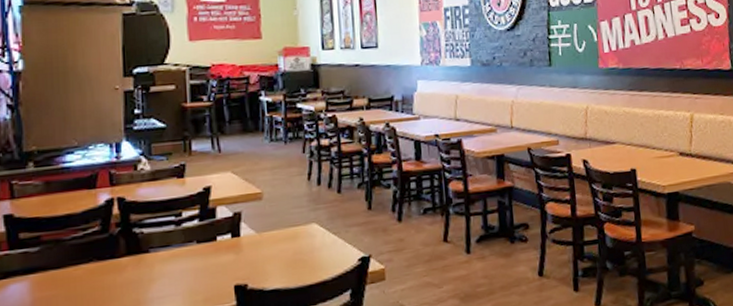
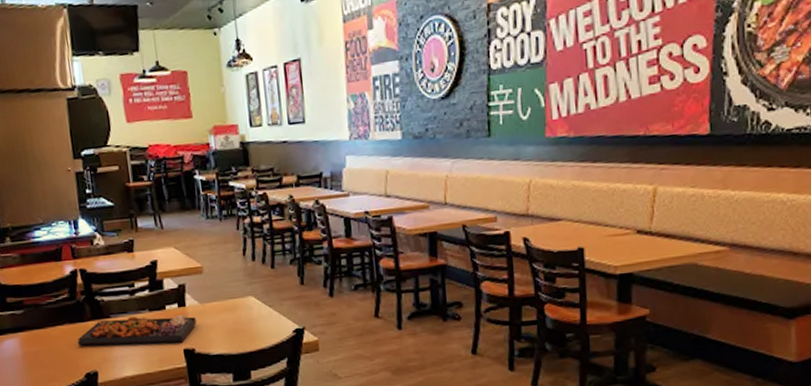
food tray: none [104,243,251,288] -> present [77,313,197,346]

